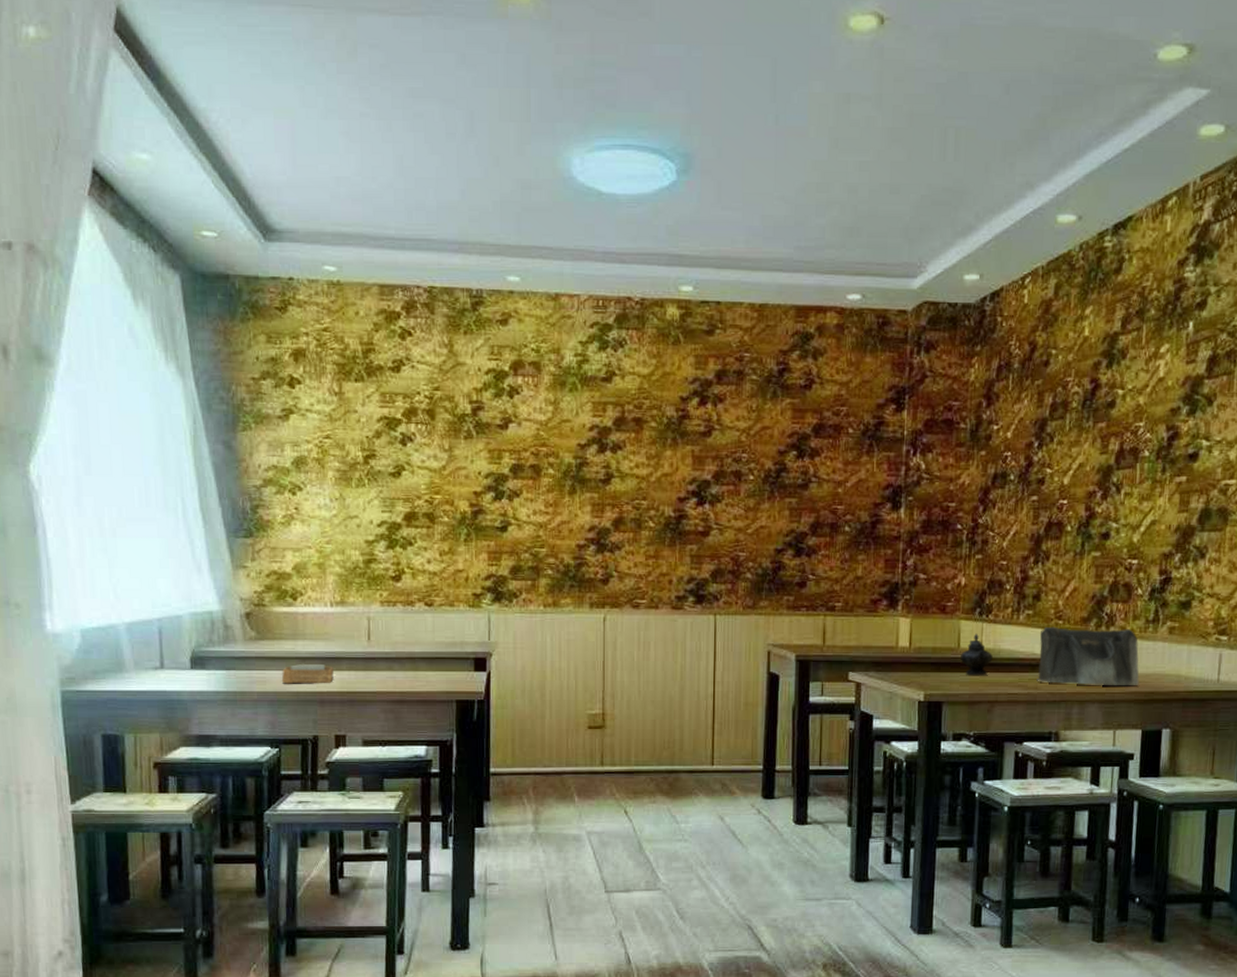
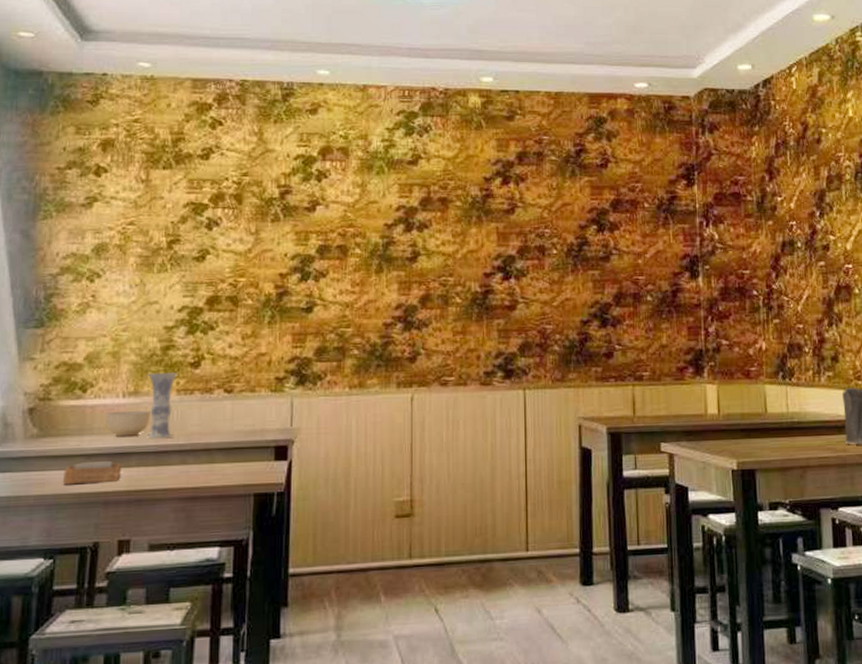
bowl: none [315,619,358,642] -> present [105,410,152,437]
vase: none [352,585,381,646] -> present [147,373,178,439]
teapot: present [960,633,993,676] -> none [769,397,800,441]

